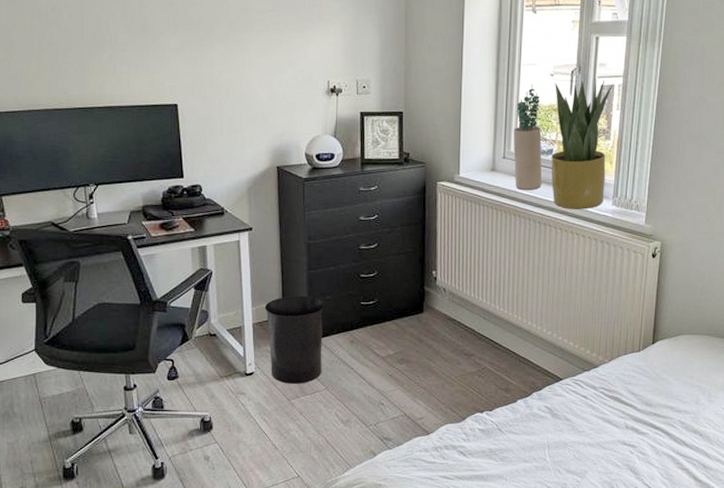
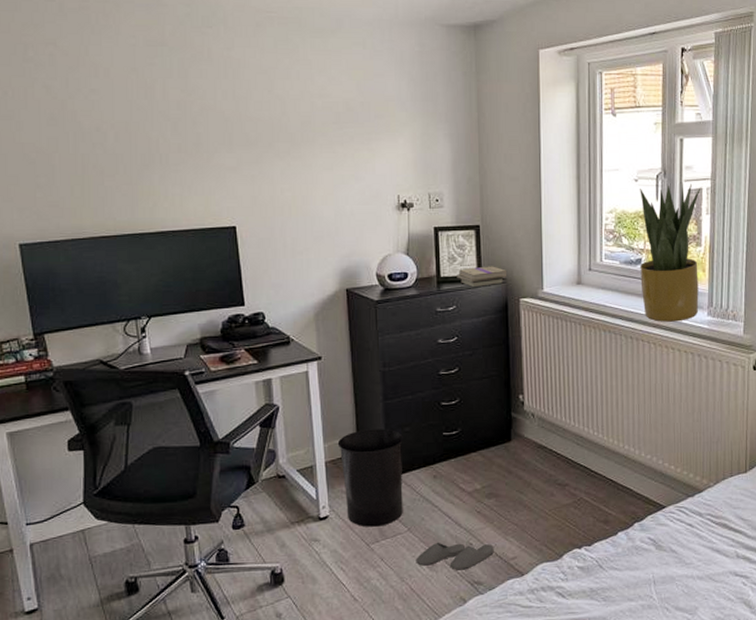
slippers: none [332,400,403,427] -> present [416,542,494,570]
books: none [379,150,427,170] -> present [457,266,508,288]
vase: present [513,83,542,191] -> none [598,190,632,304]

